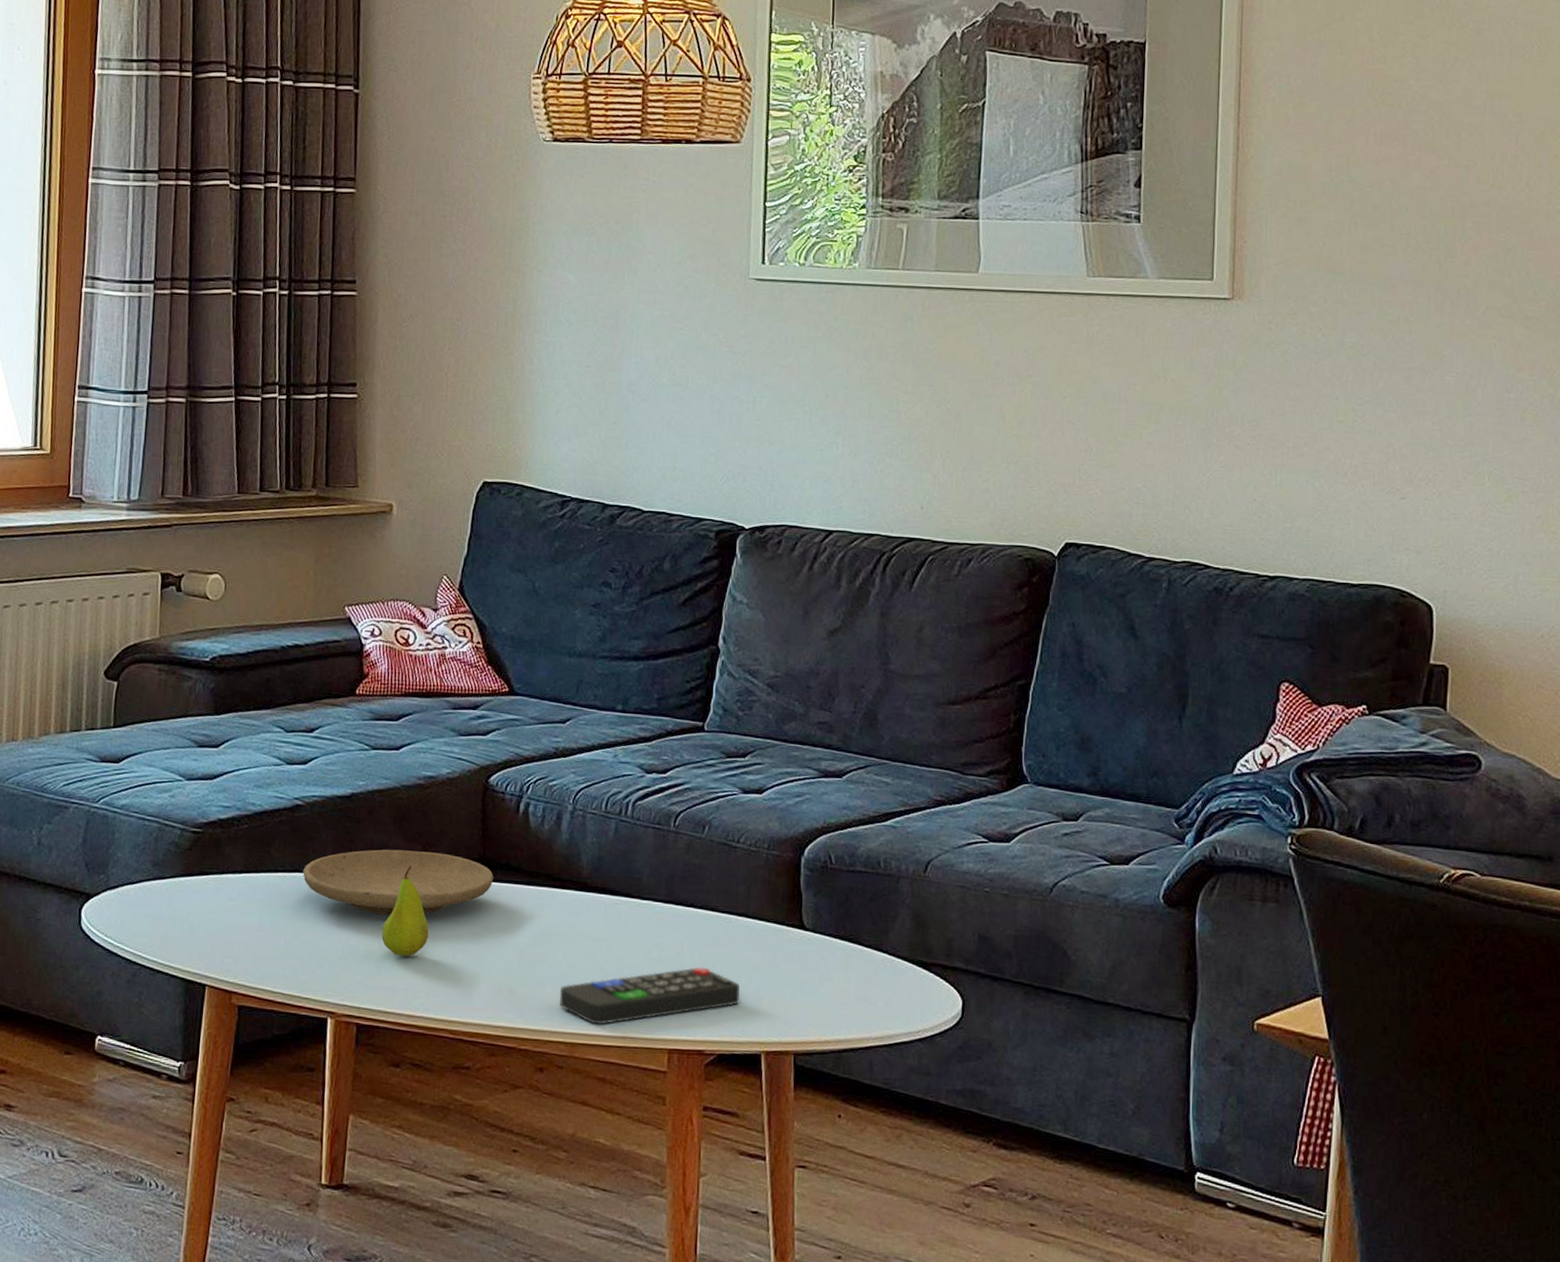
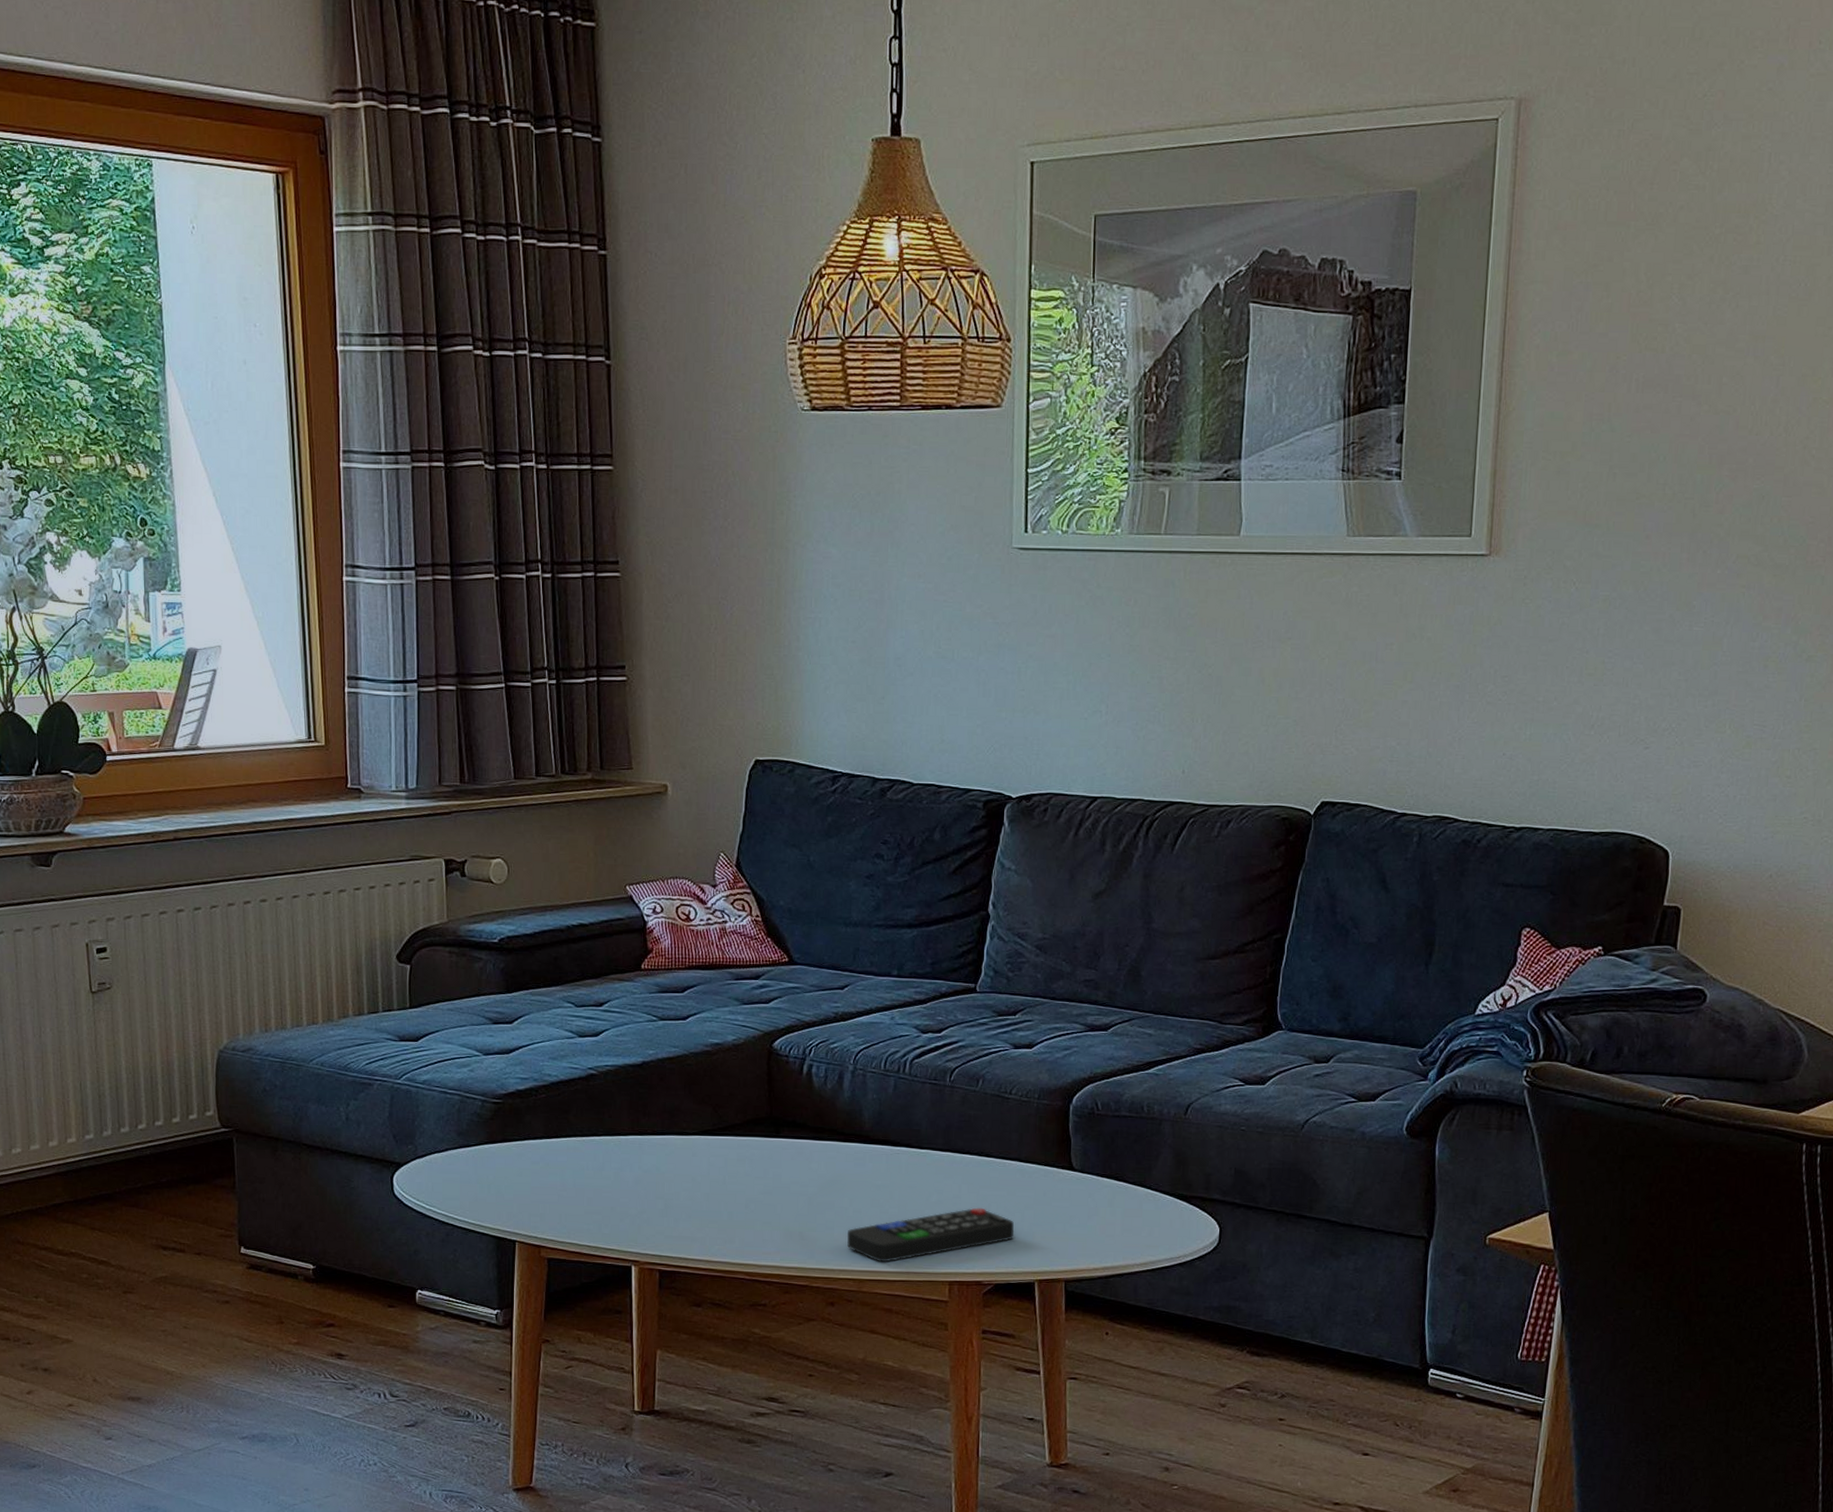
plate: present [303,849,494,915] -> none [600,1112,781,1172]
fruit: present [381,865,429,957] -> none [678,1126,723,1209]

